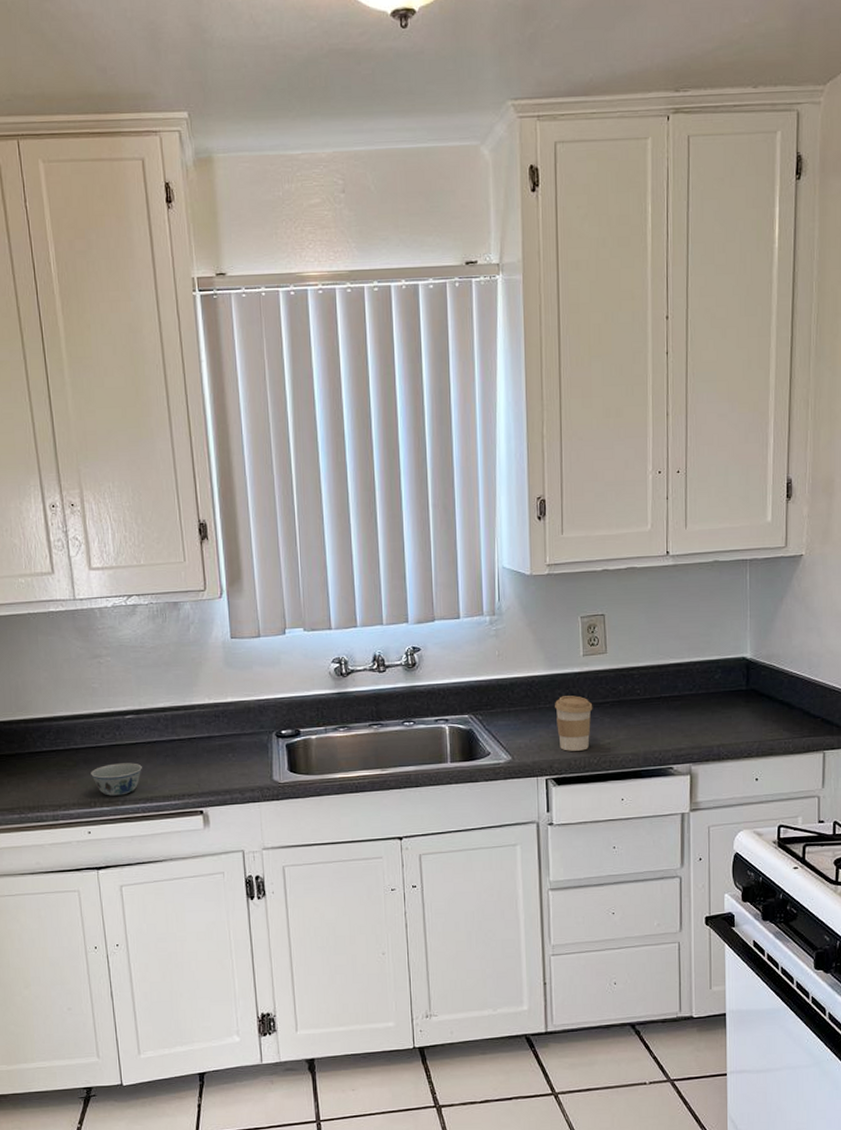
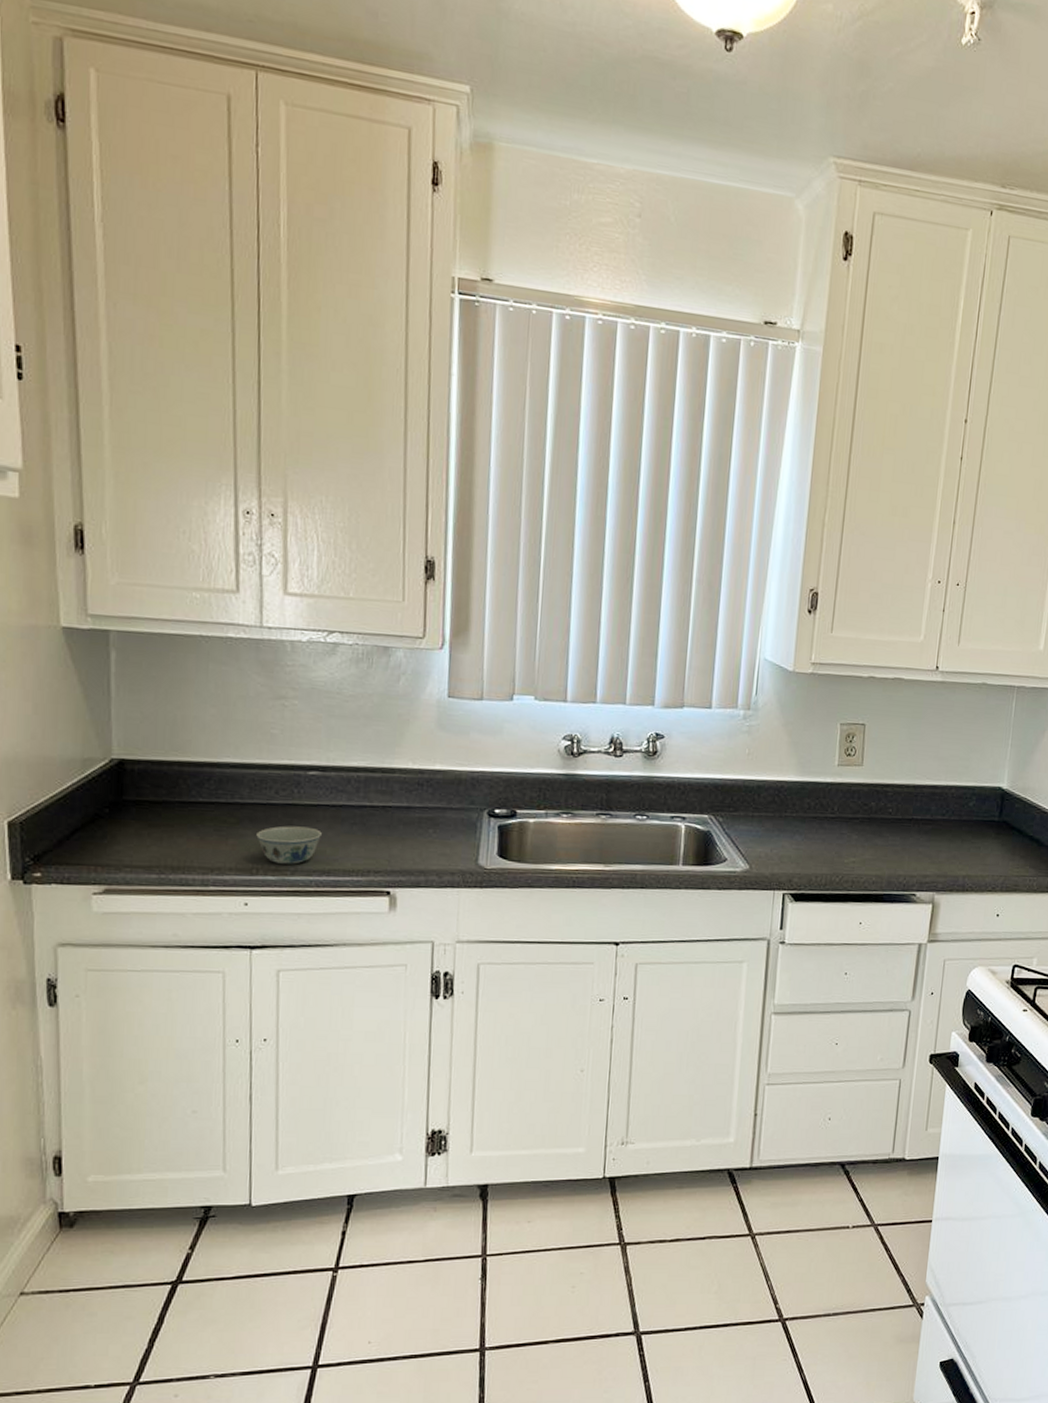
coffee cup: present [555,695,593,751] -> none [801,806,842,867]

